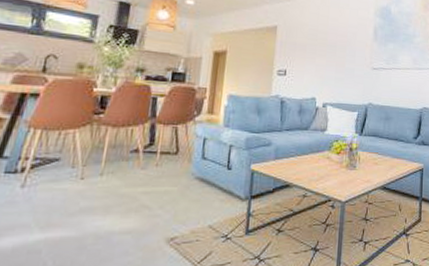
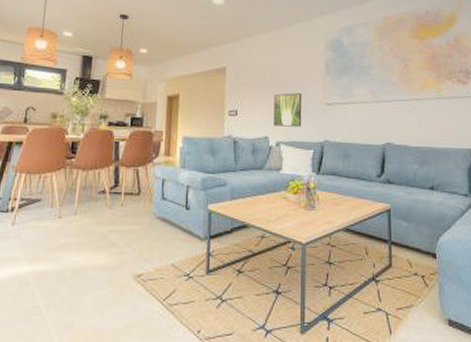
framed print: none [321,56,351,90] -> present [273,93,302,127]

